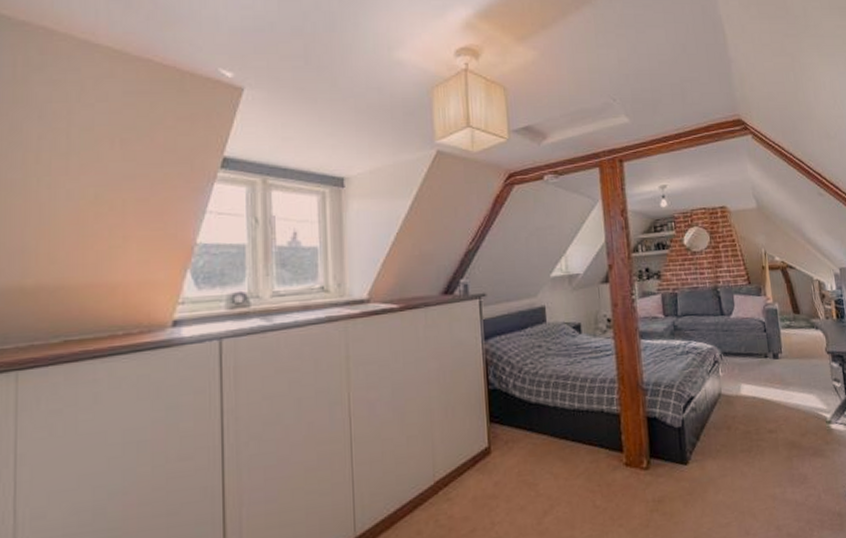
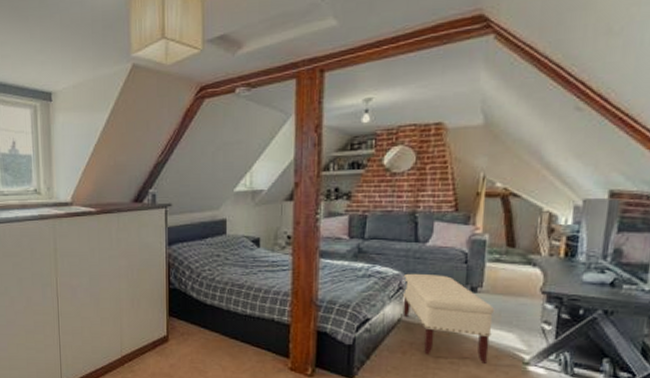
bench: none [716,345,799,428] -> present [402,273,495,363]

